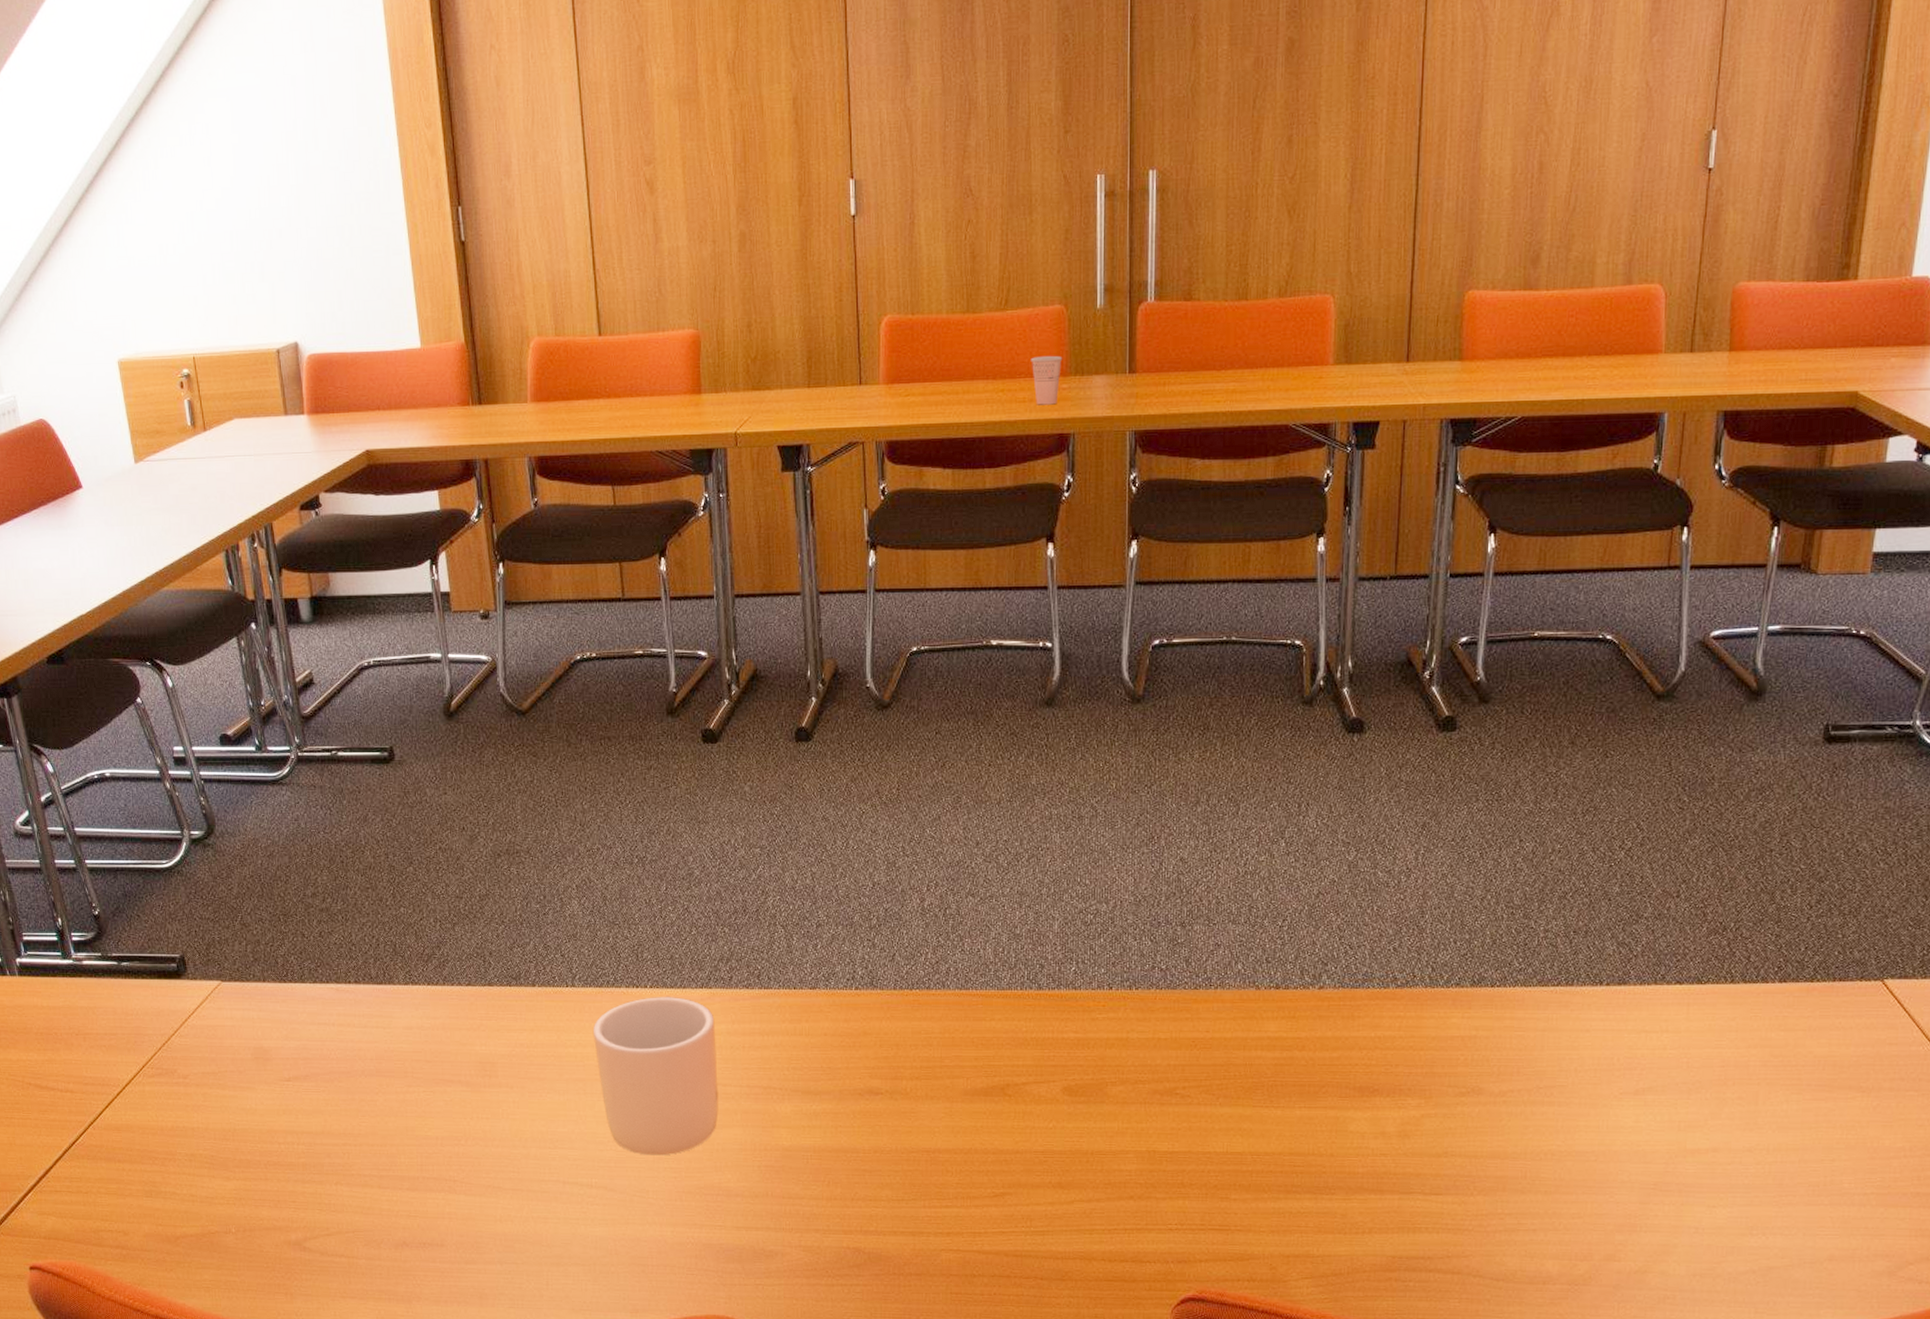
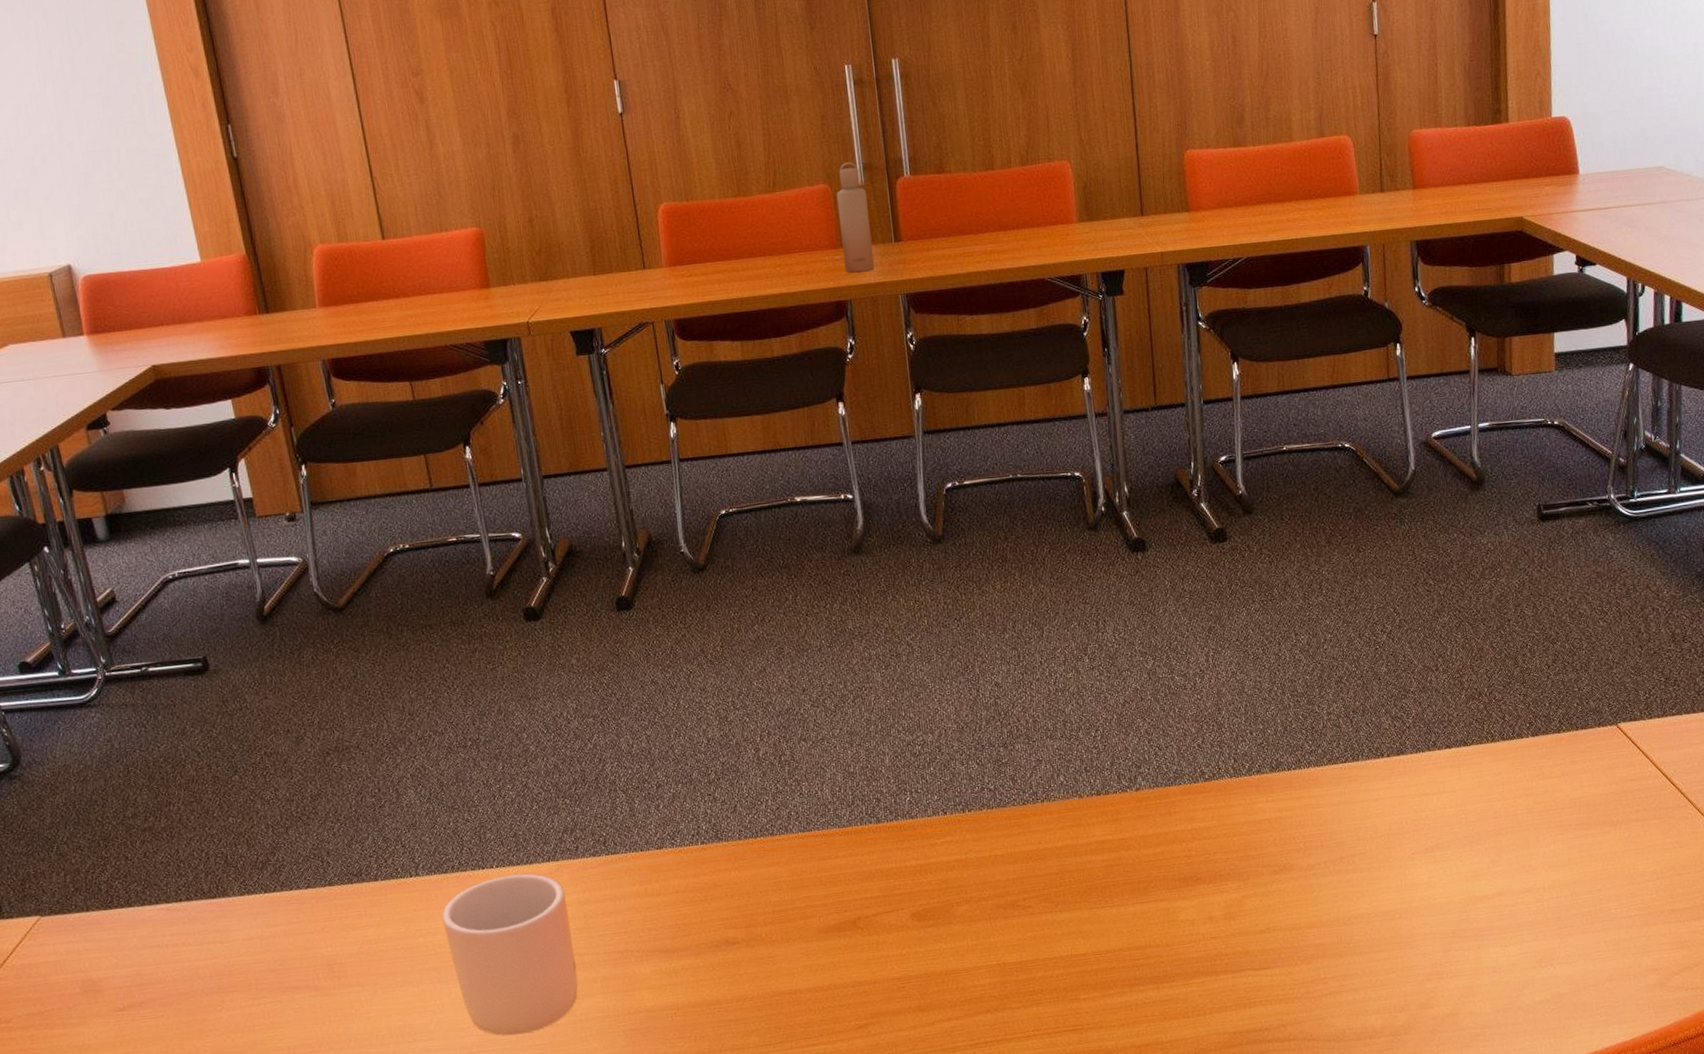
cup: present [1030,355,1063,405] -> none [802,230,833,277]
bottle: none [1071,281,1104,404] -> present [836,161,874,273]

